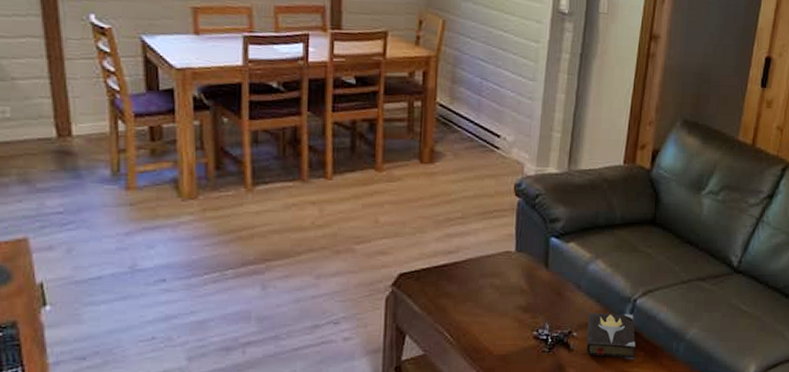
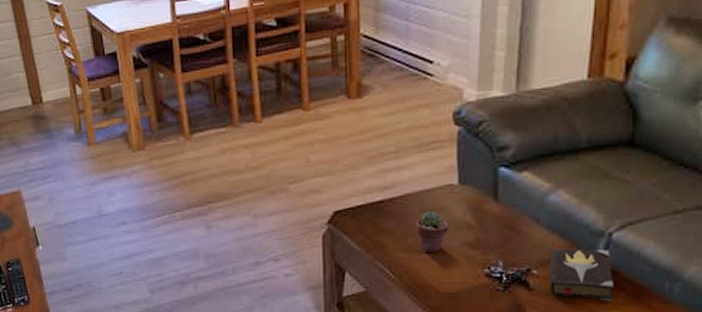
potted succulent: none [475,276,505,317] -> present [416,211,449,254]

